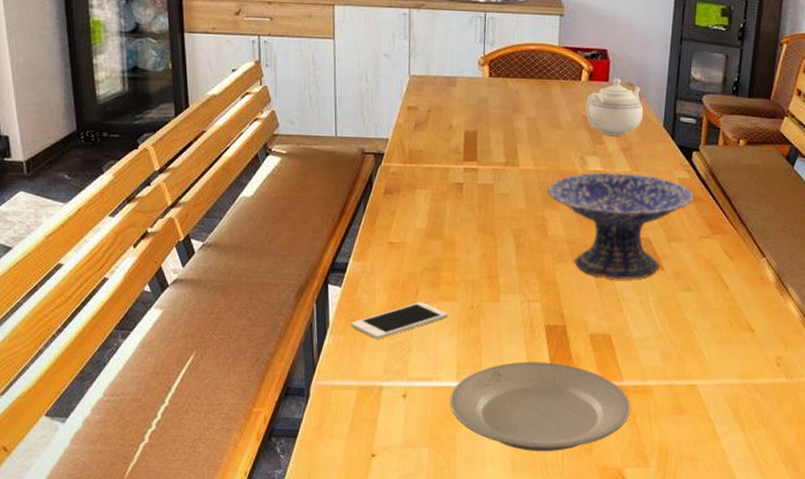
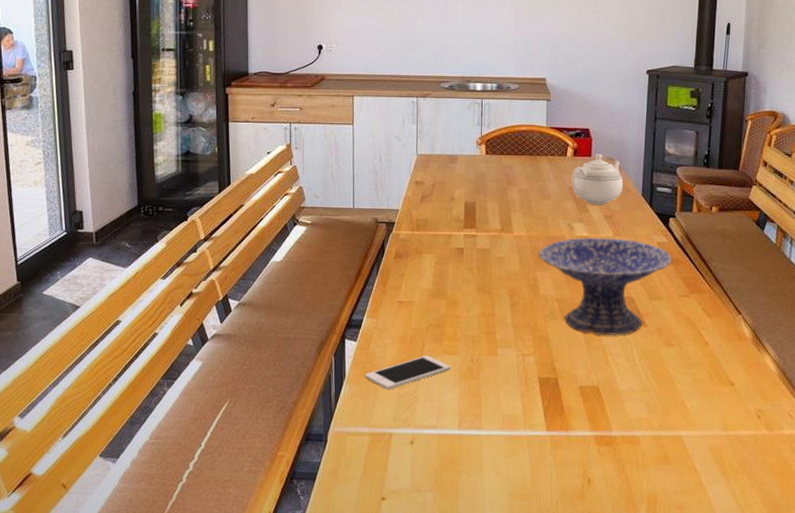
plate: present [450,362,631,452] -> none [452,412,620,499]

